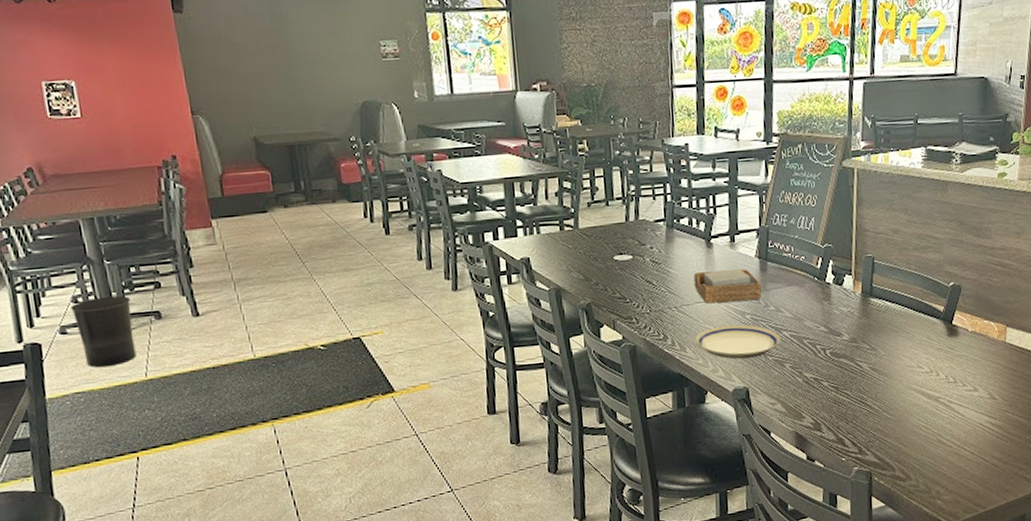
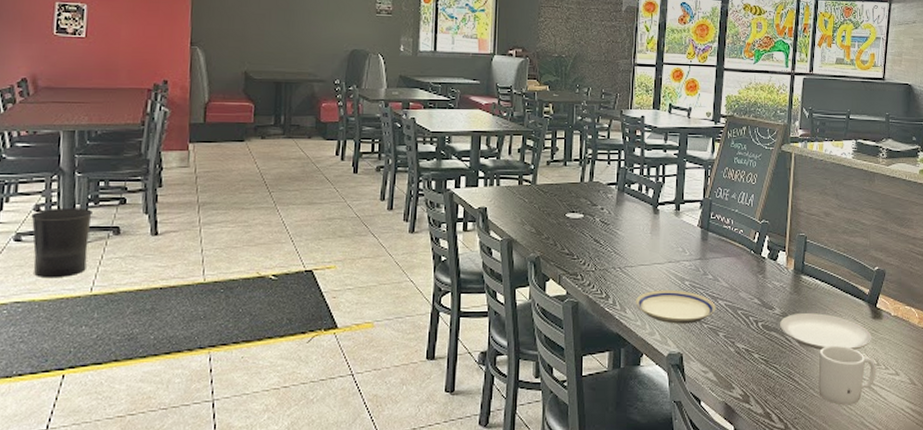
napkin holder: present [693,269,762,304] -> none [639,235,701,268]
plate: none [849,335,949,373] -> present [780,313,872,350]
mug: none [892,366,954,426] -> present [818,345,877,406]

